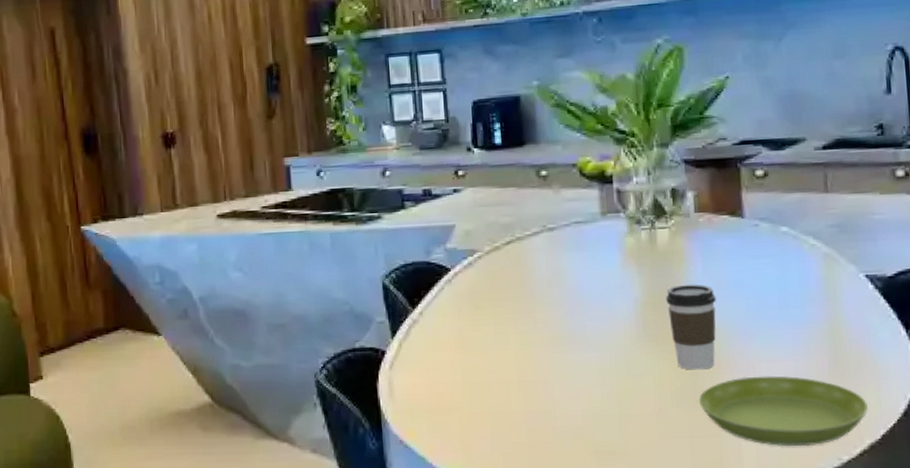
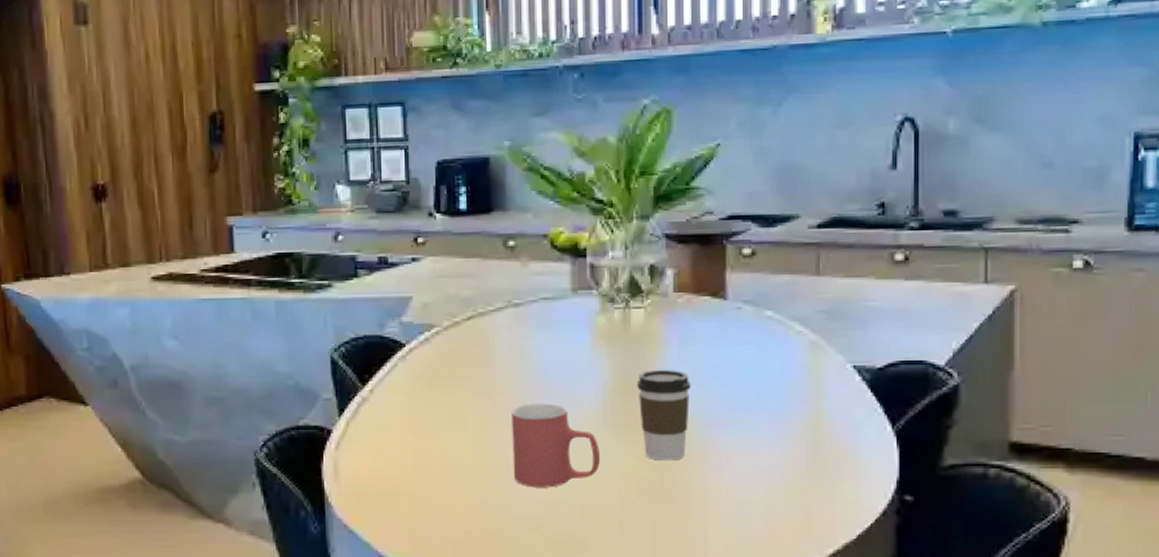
mug: none [551,319,636,400] -> present [512,403,600,488]
saucer: present [699,375,868,447] -> none [666,469,845,545]

